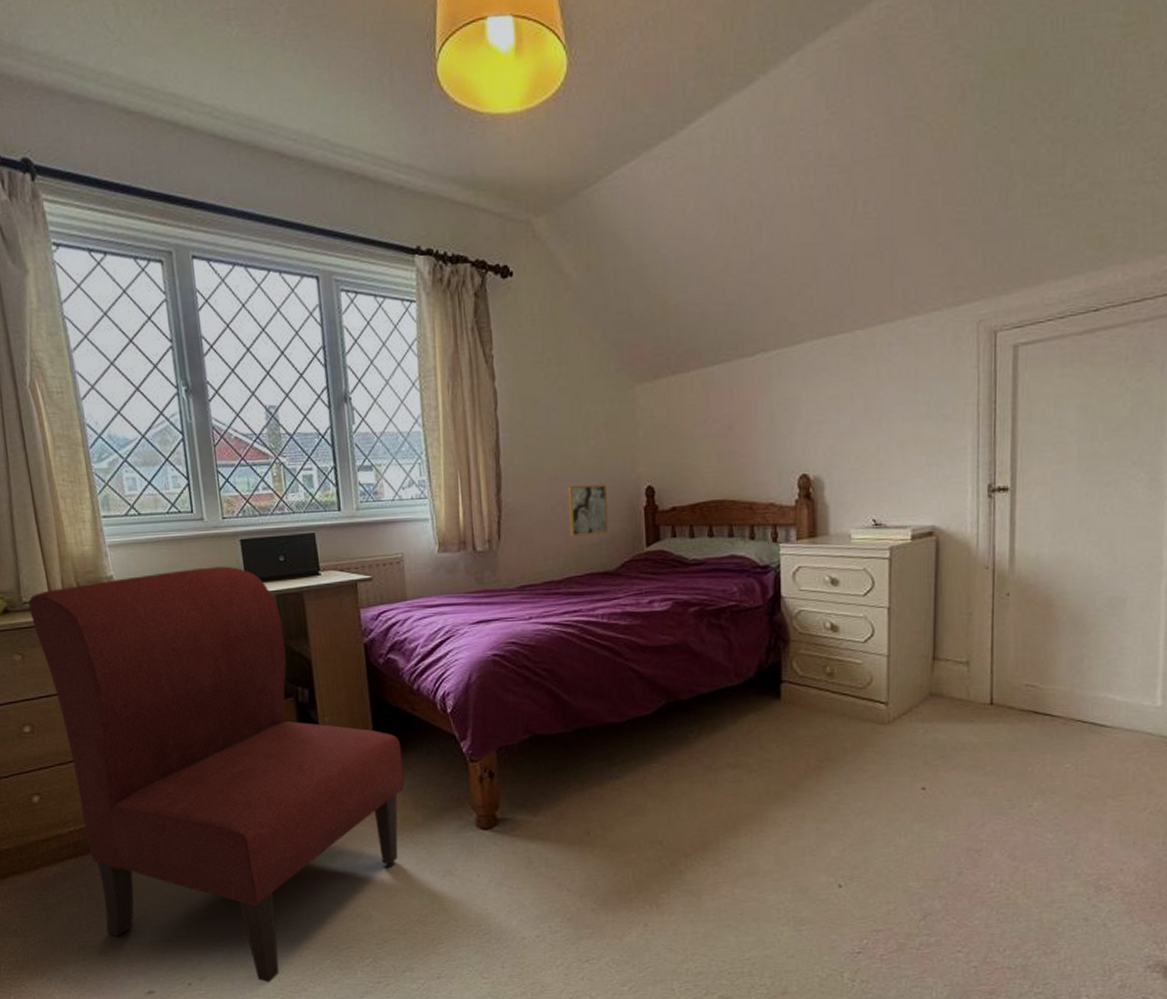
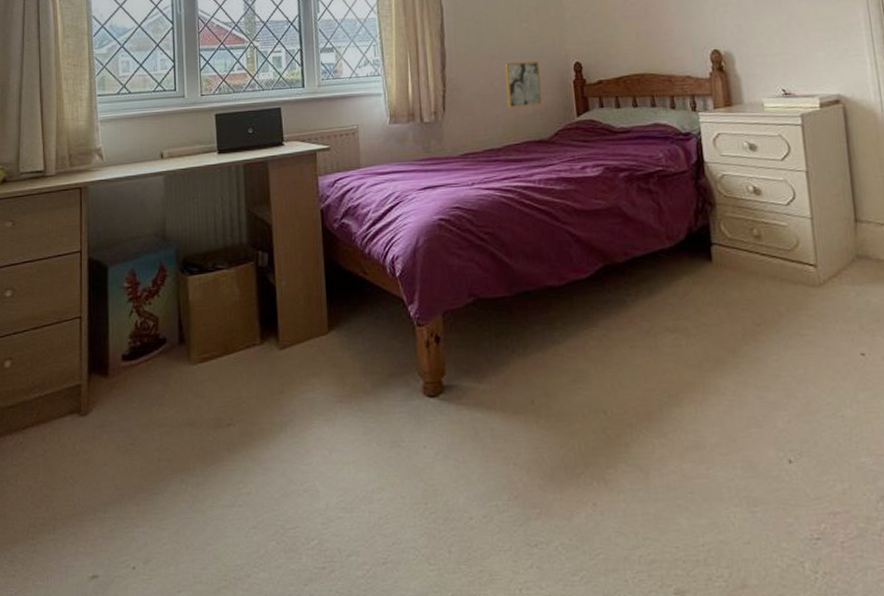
chair: present [28,566,405,983] -> none [25,138,355,568]

